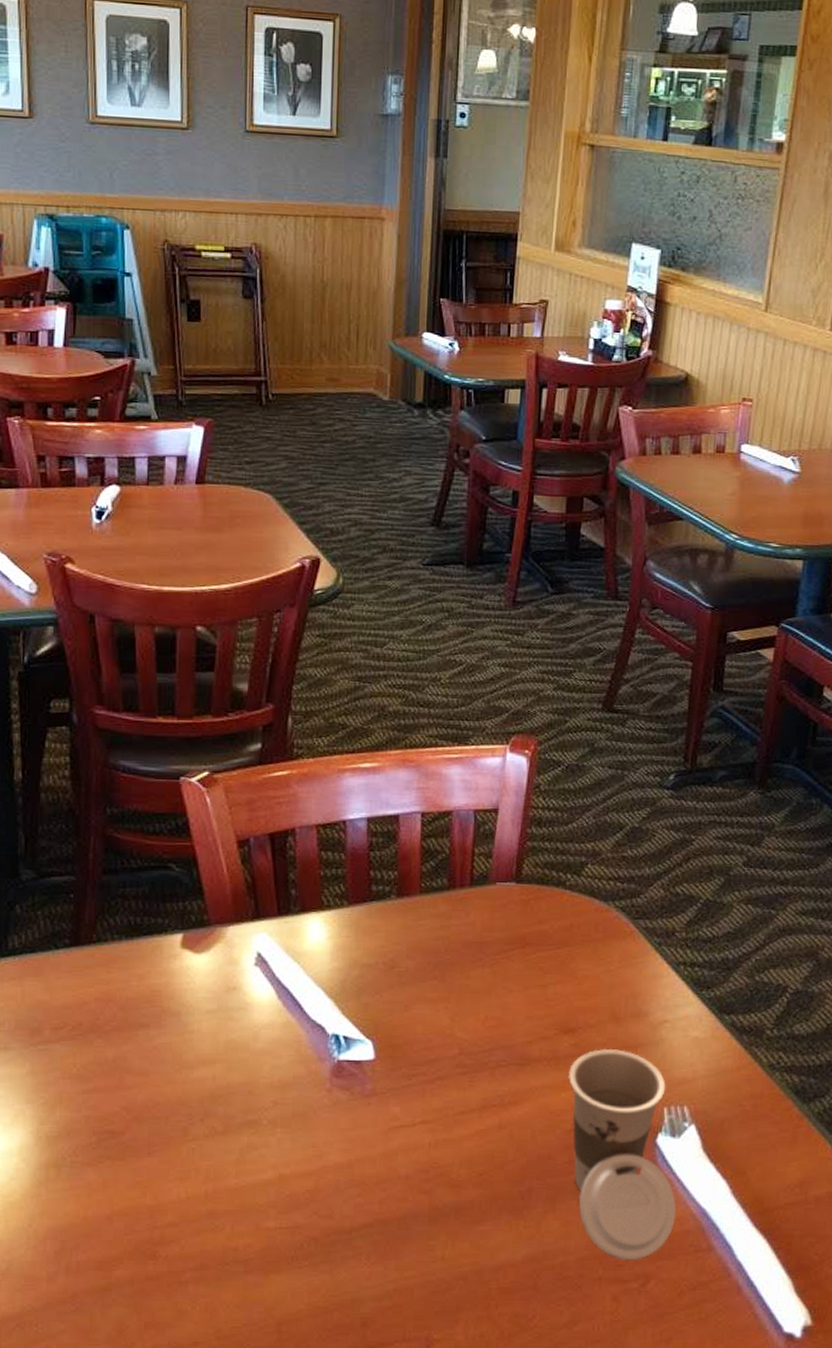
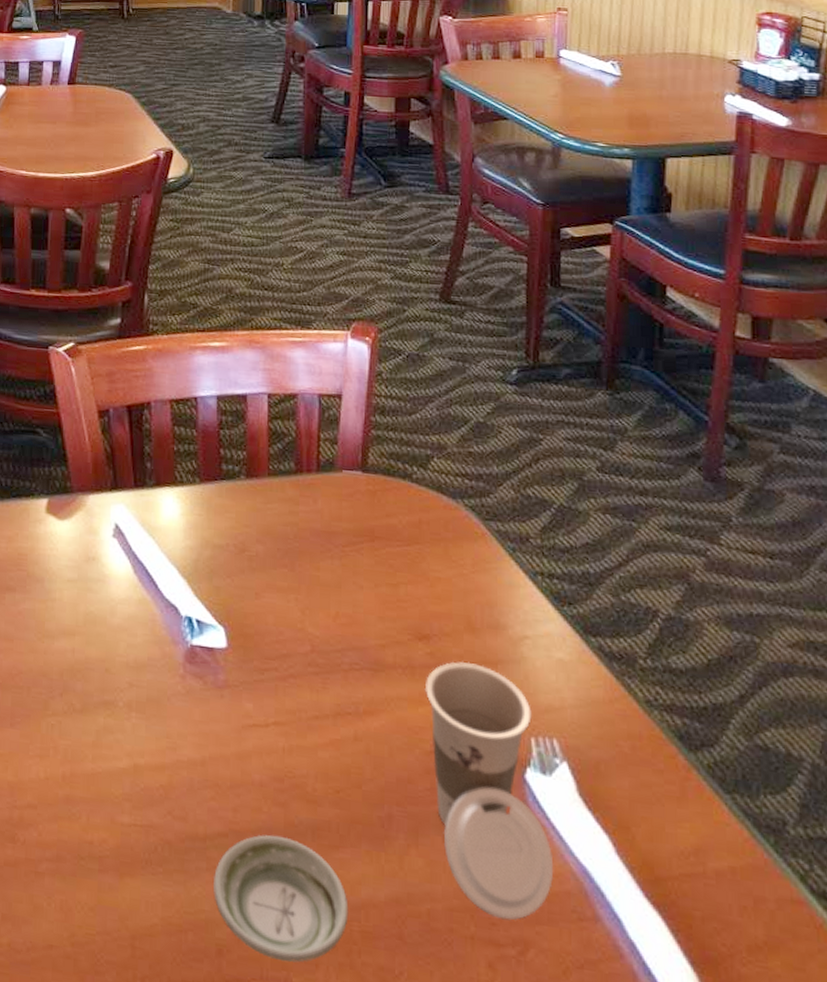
saucer: none [359,1219,488,1323] -> present [214,834,349,963]

